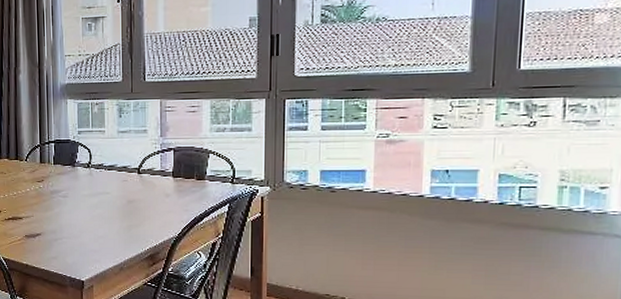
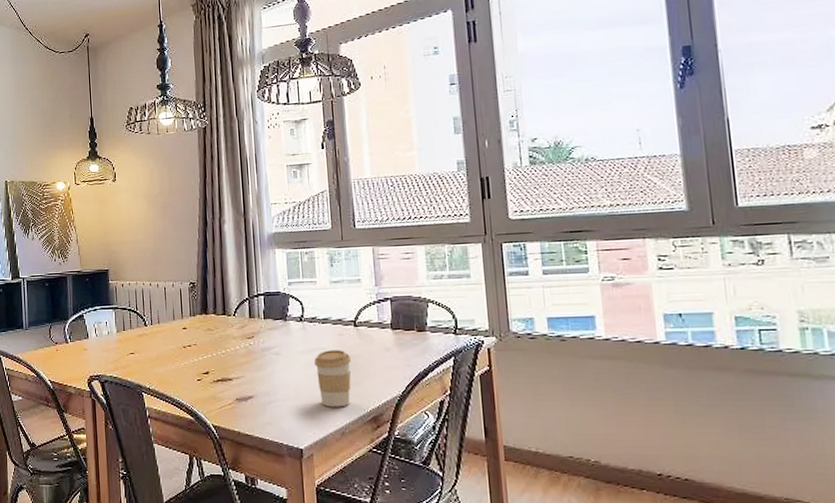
coffee cup: none [99,194,133,246] -> present [314,350,351,407]

